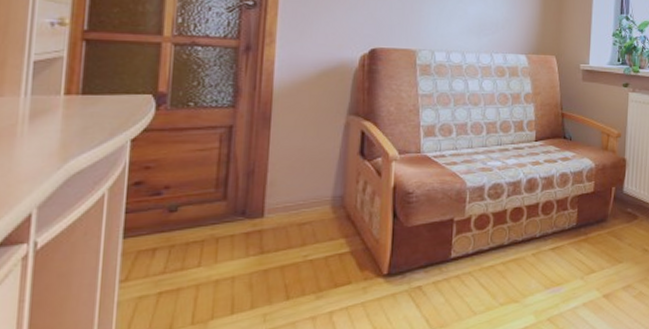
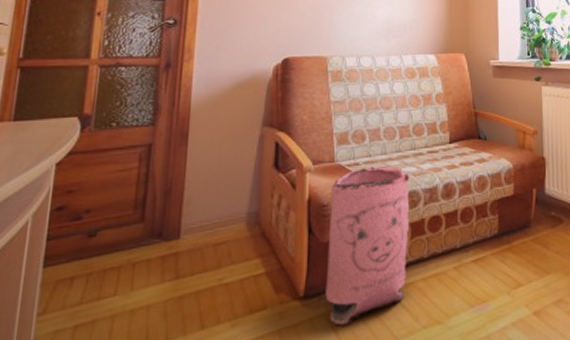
bag: none [408,159,495,301] -> present [325,166,410,326]

